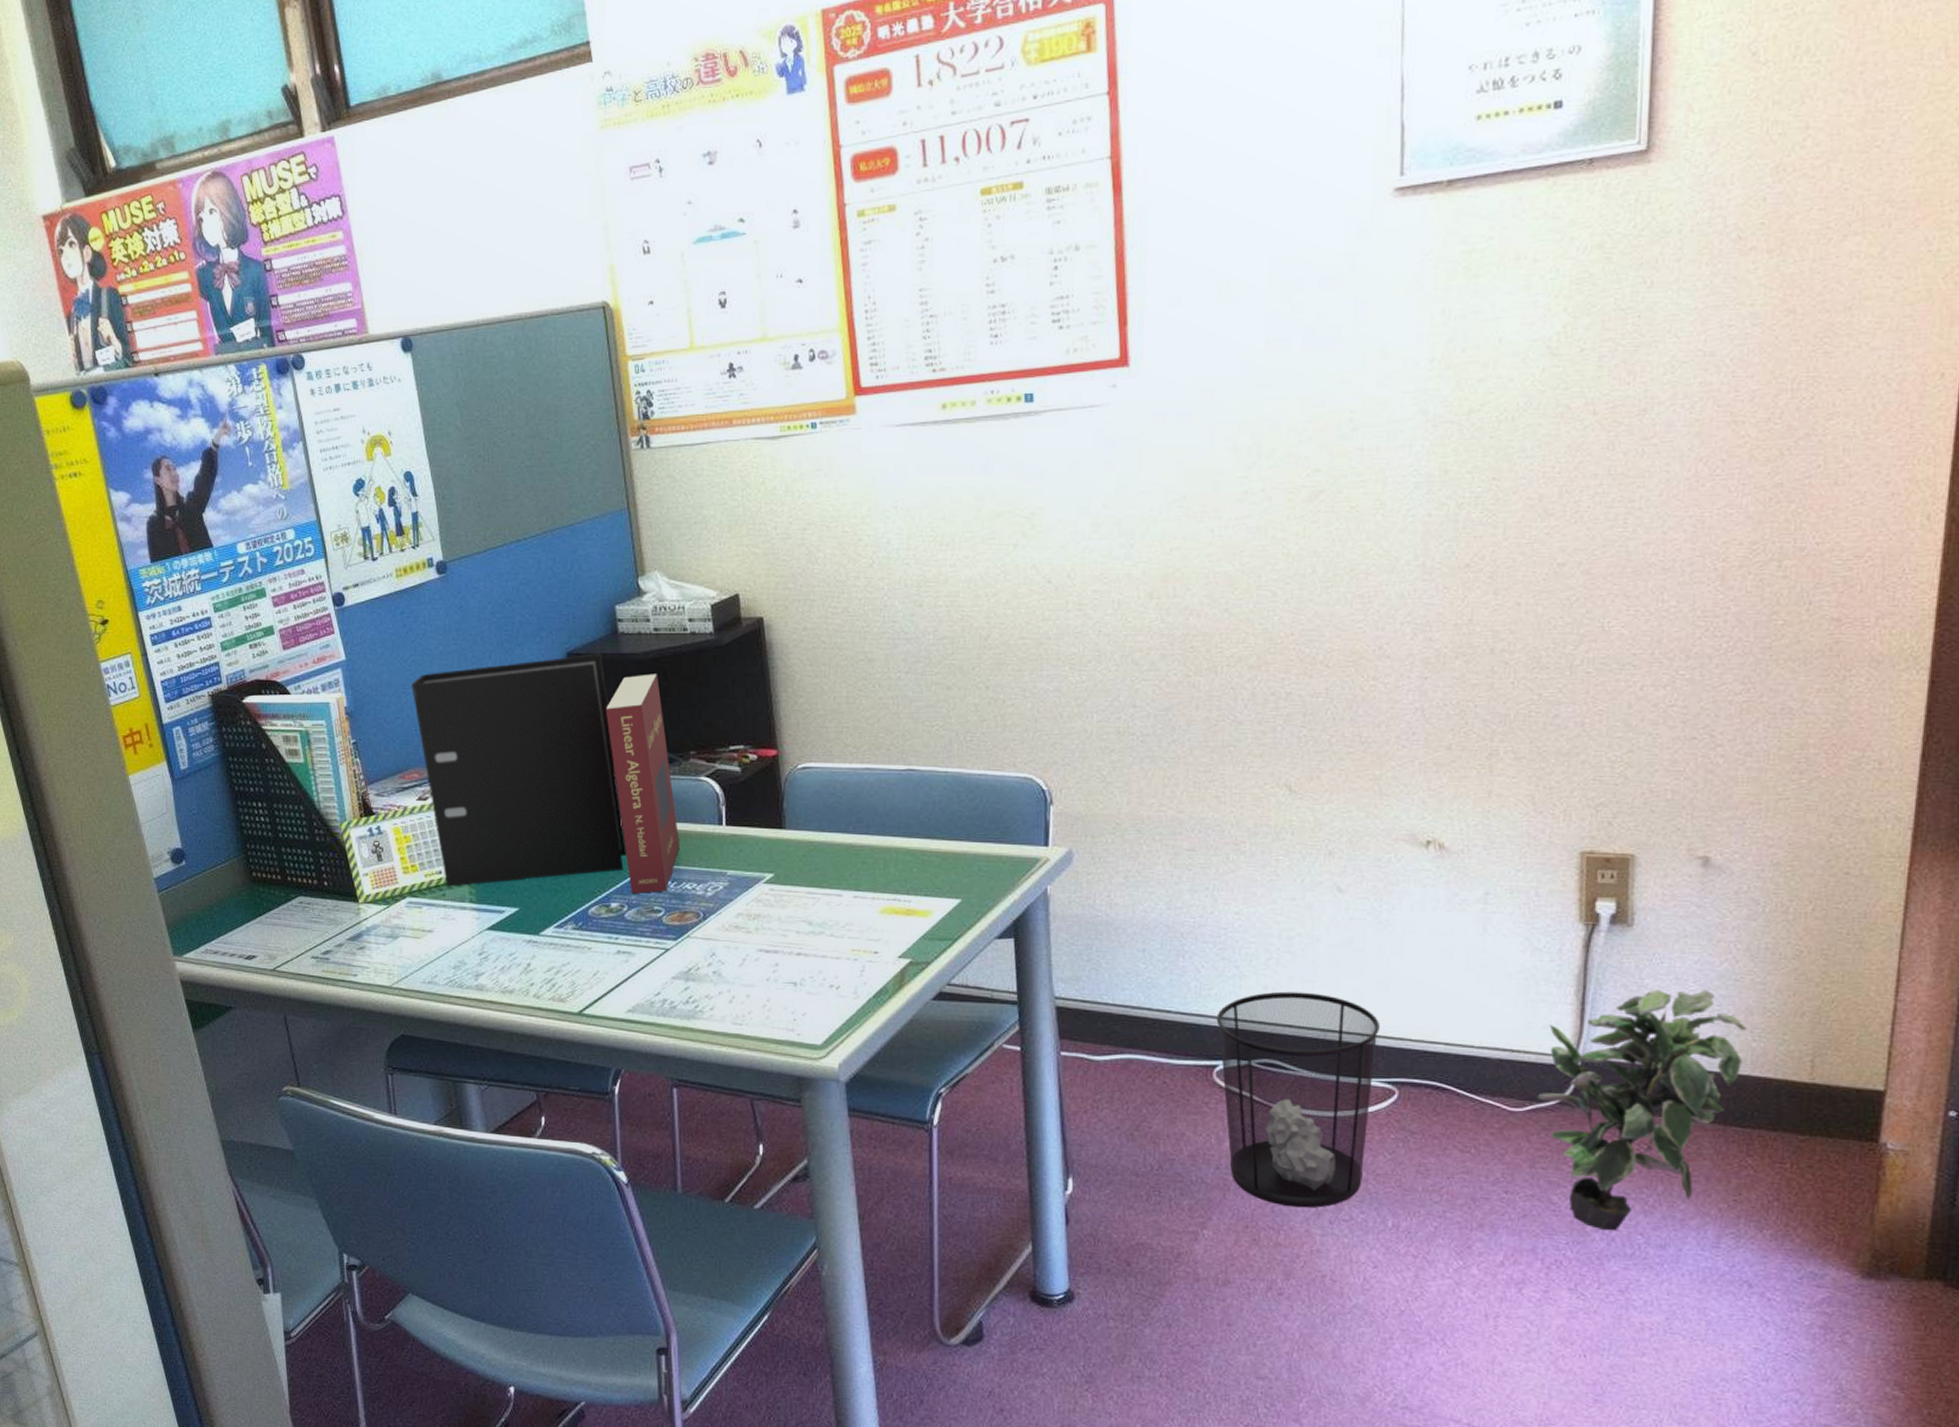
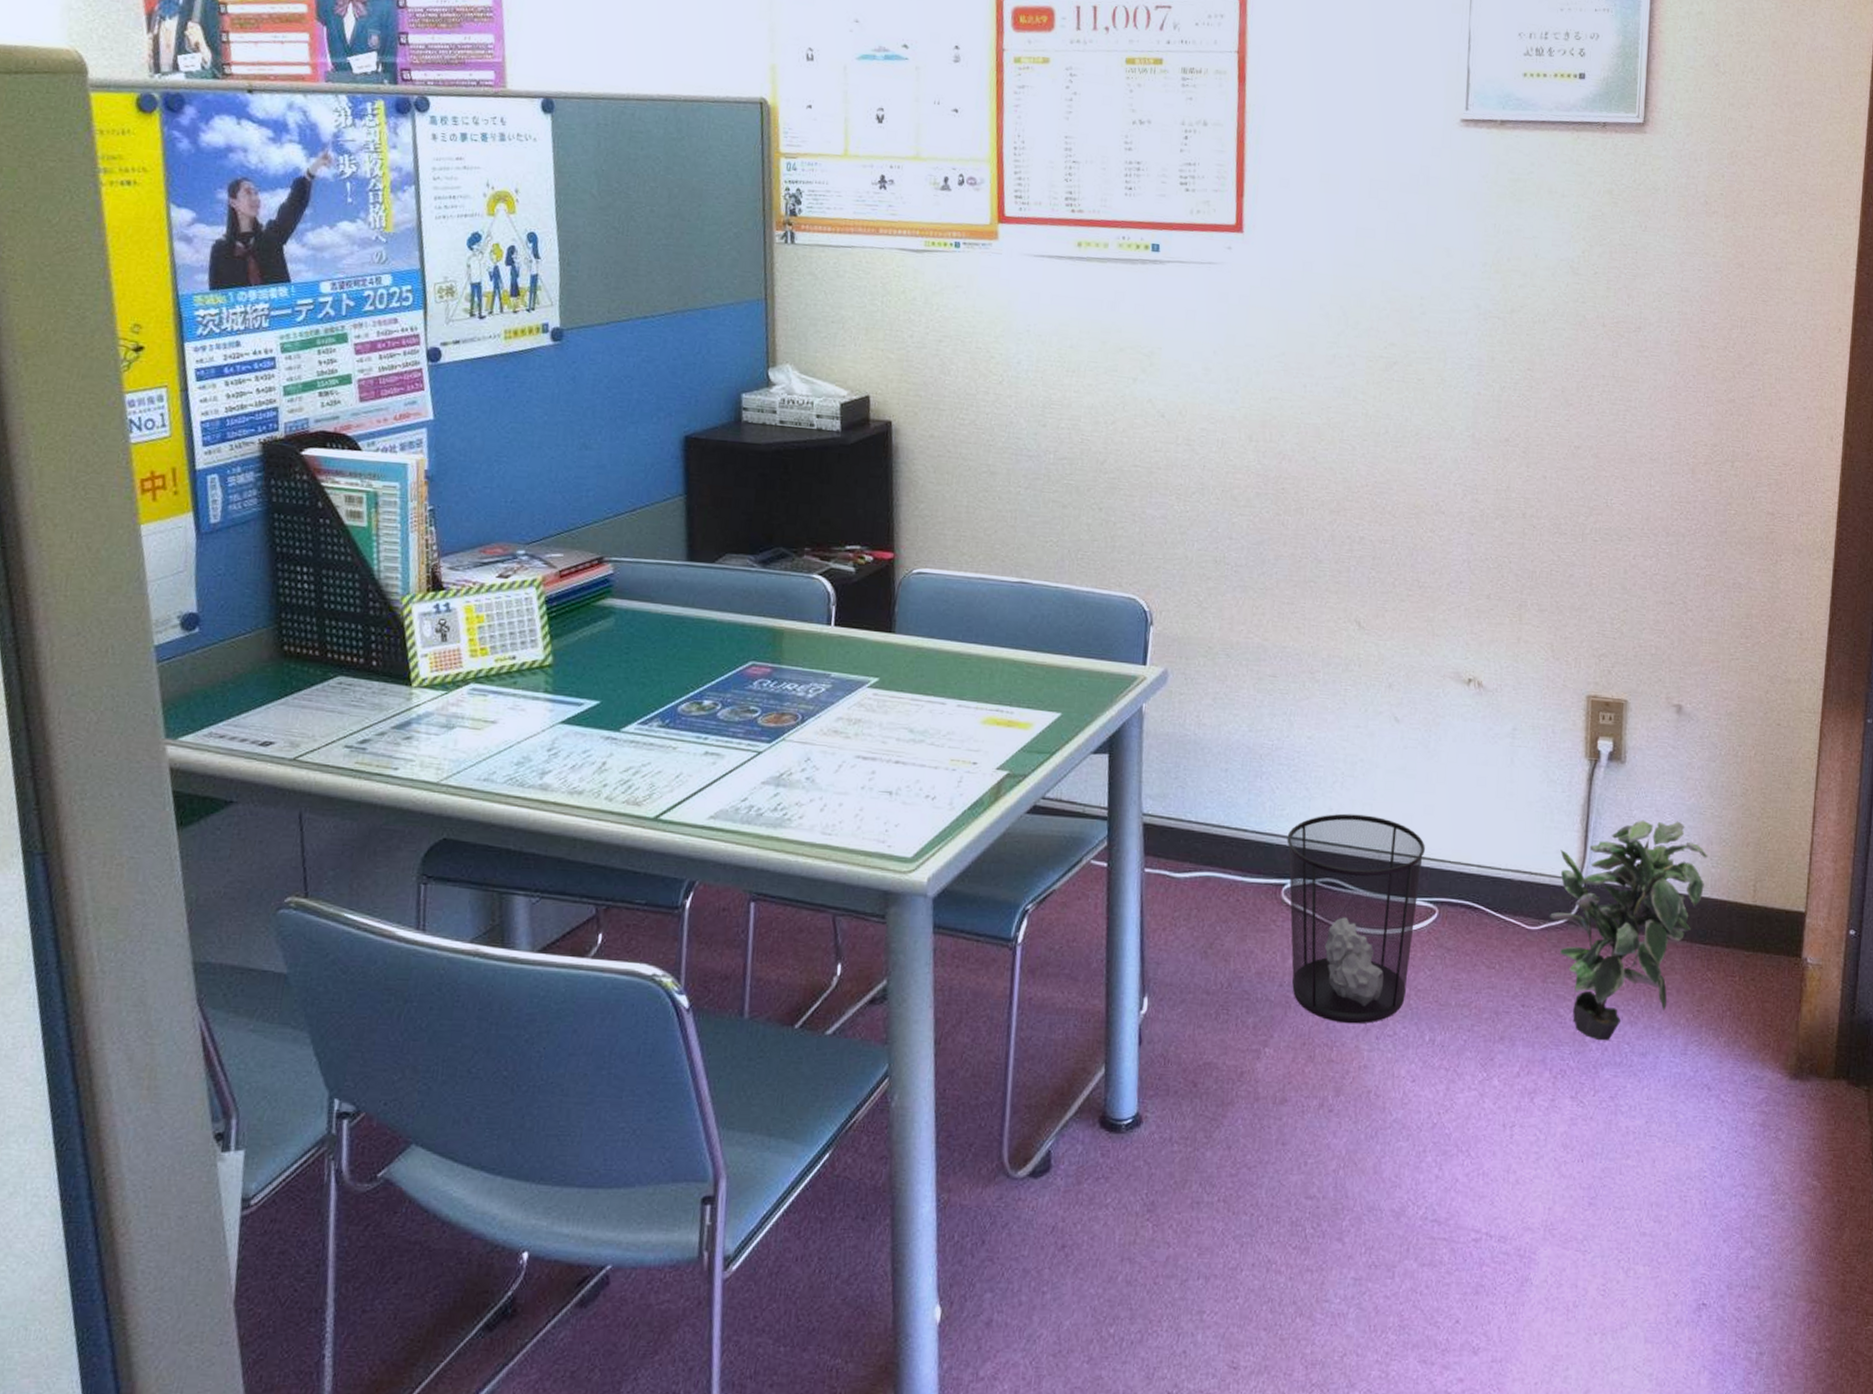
binder: present [412,653,627,886] -> none [506,440,727,673]
book: present [605,674,680,895] -> none [719,465,785,693]

